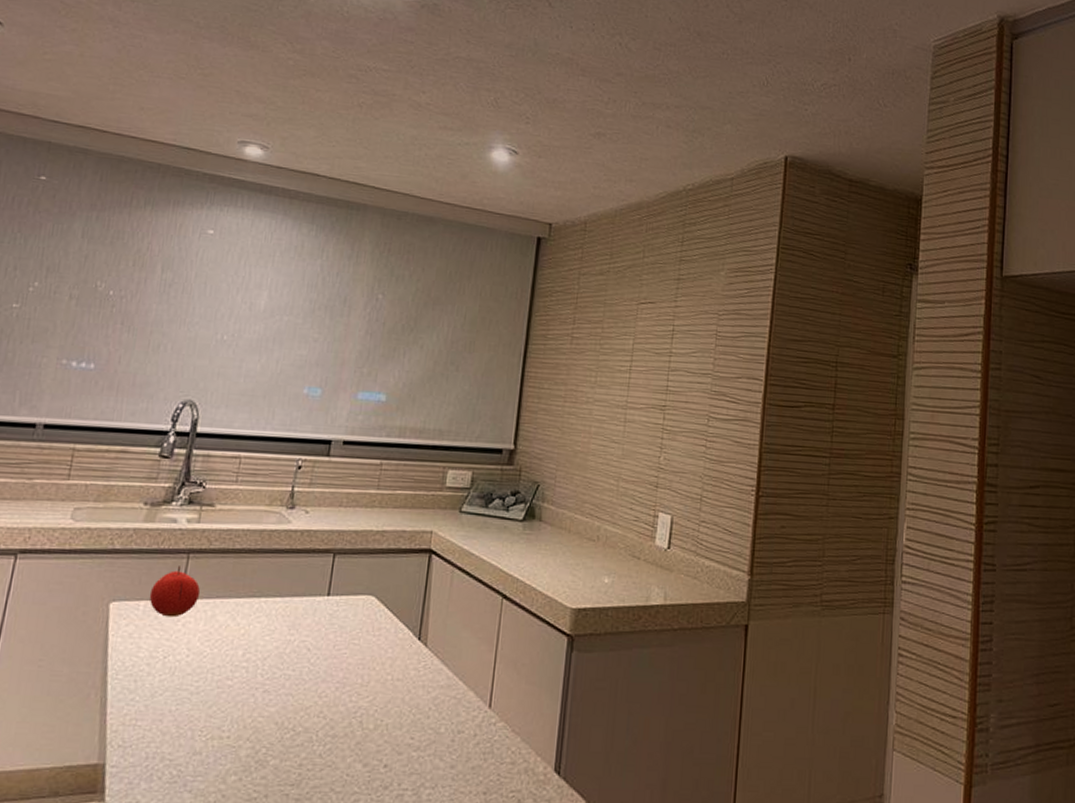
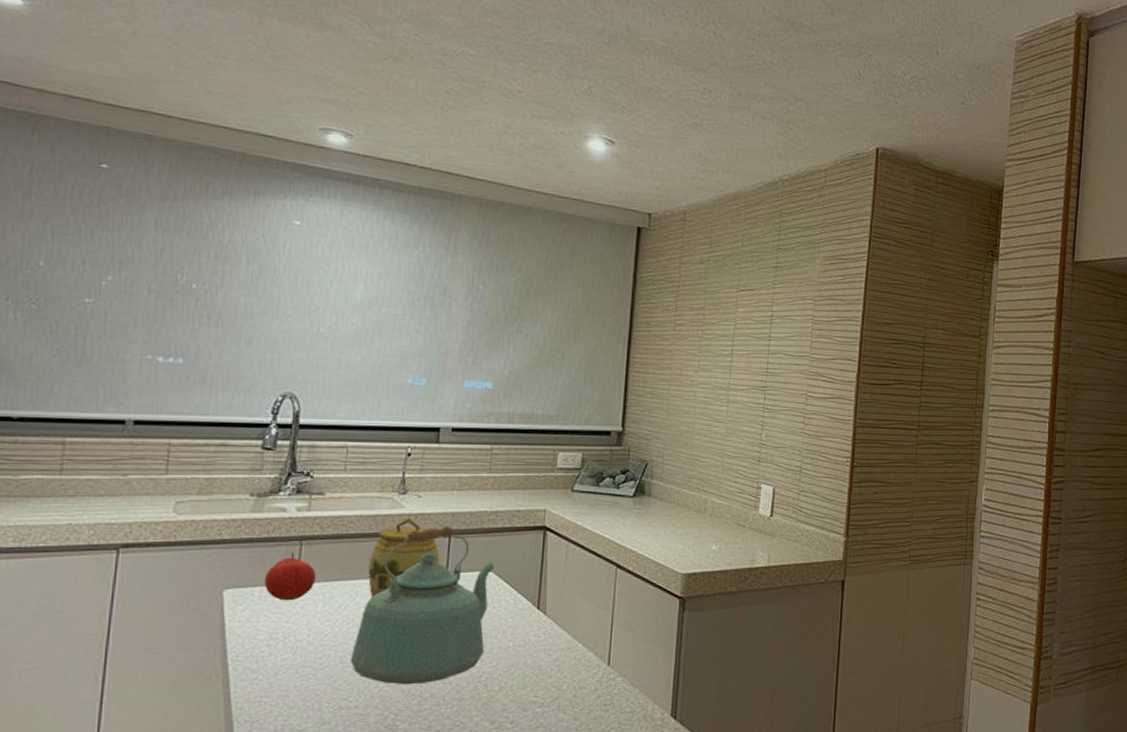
kettle: none [227,544,378,716] -> present [351,526,496,684]
jar: none [250,533,323,618] -> present [368,517,440,597]

